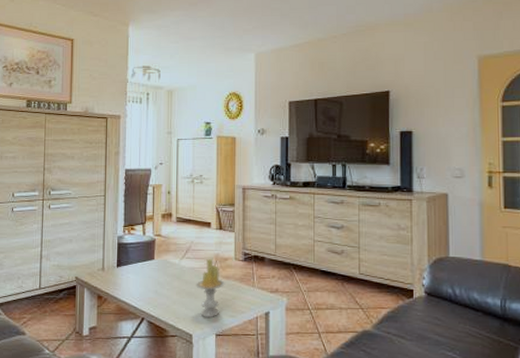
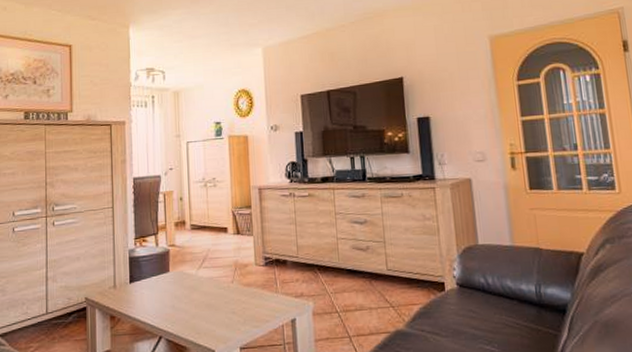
candle: present [196,258,225,317] -> none [215,266,247,330]

